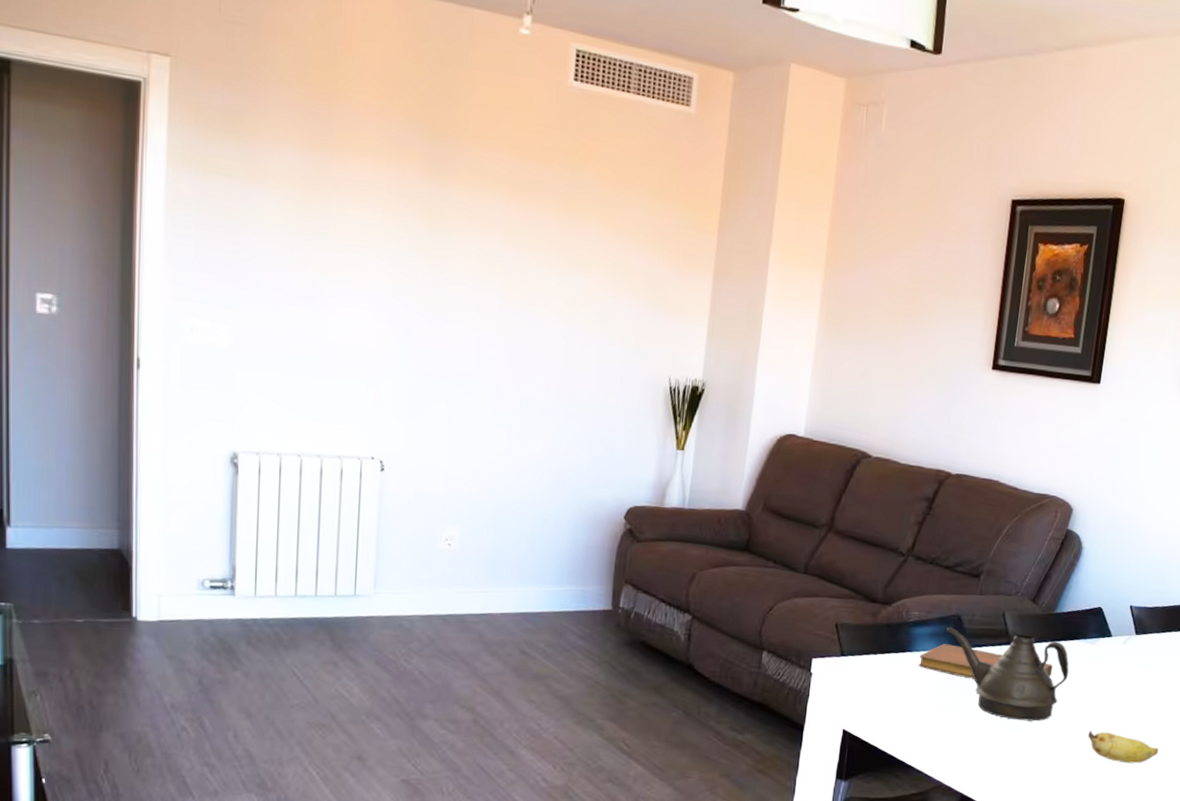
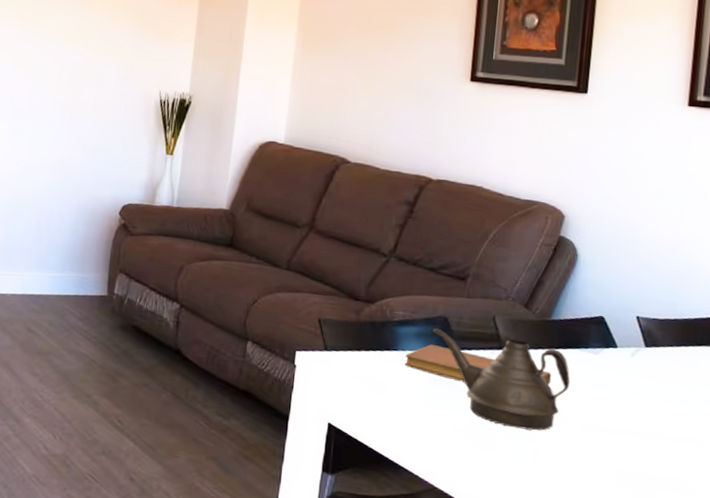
banana: present [1088,730,1159,764] -> none [596,445,683,486]

